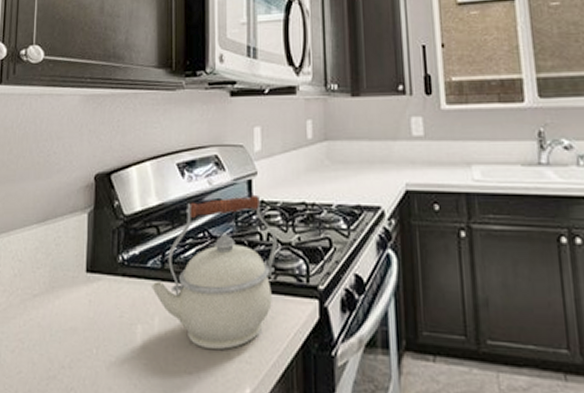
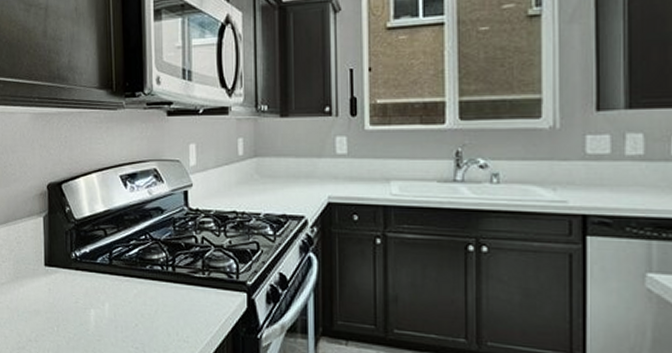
kettle: present [152,196,277,350] -> none [101,205,211,331]

